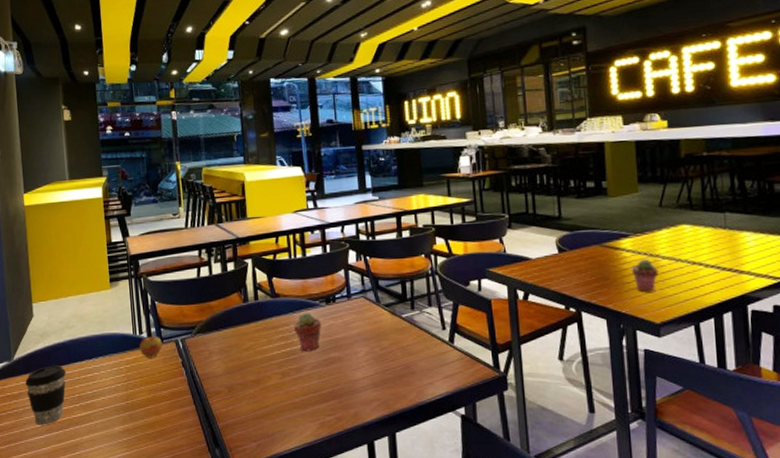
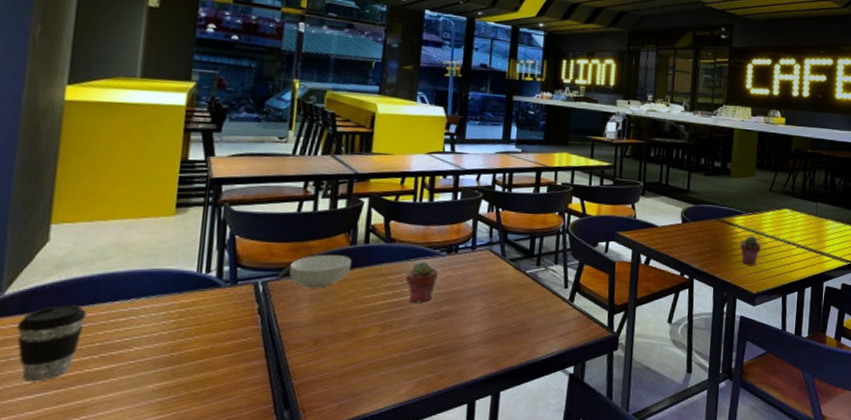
apple: present [140,333,163,358] -> none [203,272,236,302]
cereal bowl: none [200,311,248,343] -> present [289,254,352,288]

